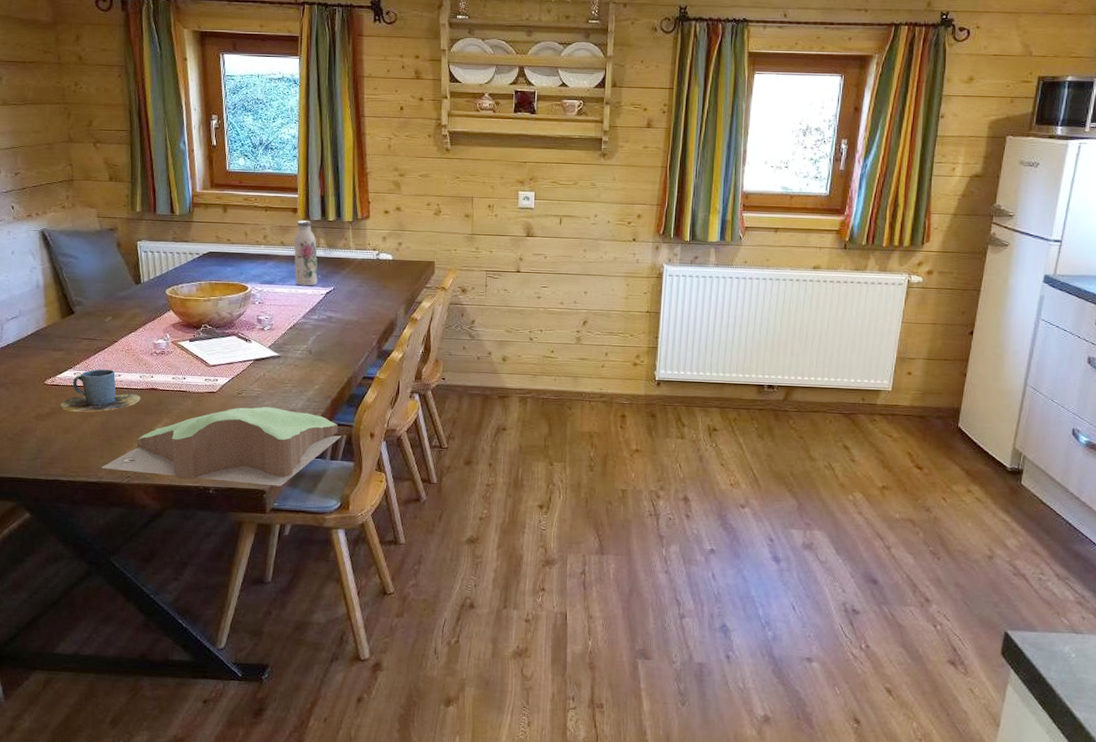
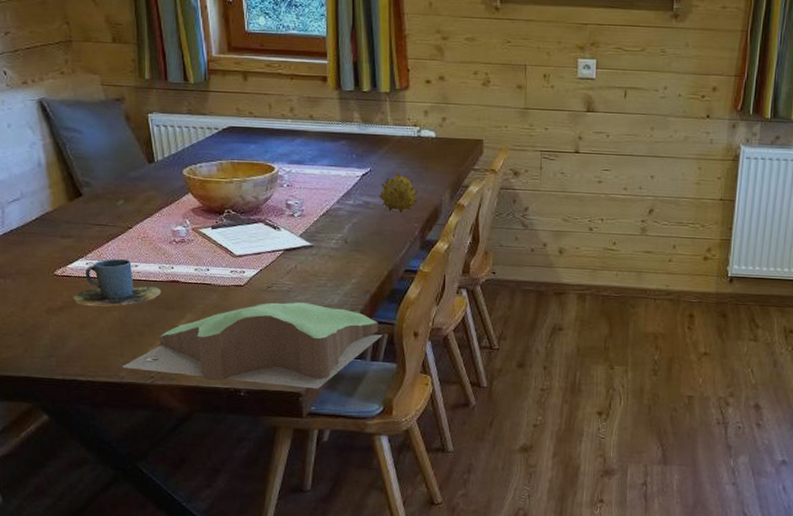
water bottle: present [294,221,318,286] -> none [325,91,352,167]
fruit: none [340,292,376,326] -> present [378,174,418,213]

